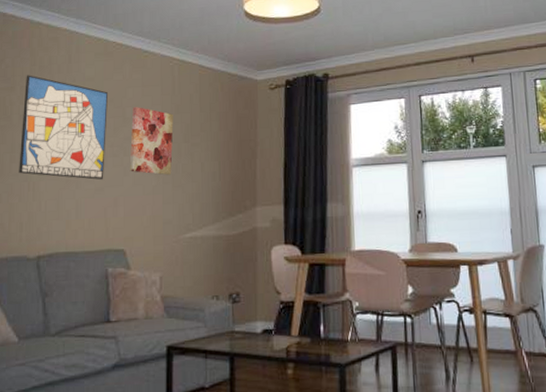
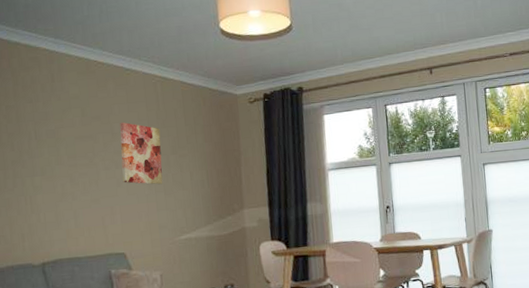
wall art: present [19,75,108,180] -> none [10,94,99,192]

